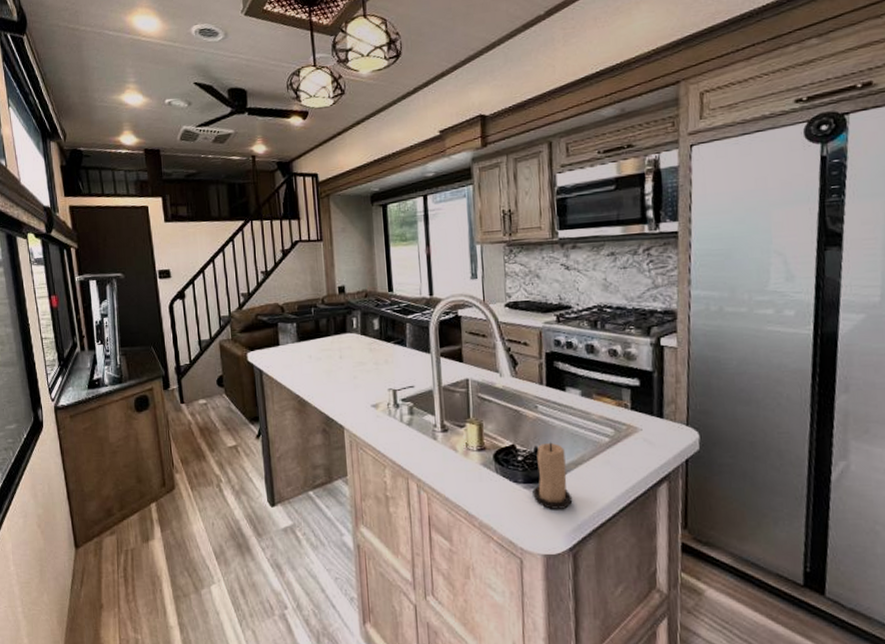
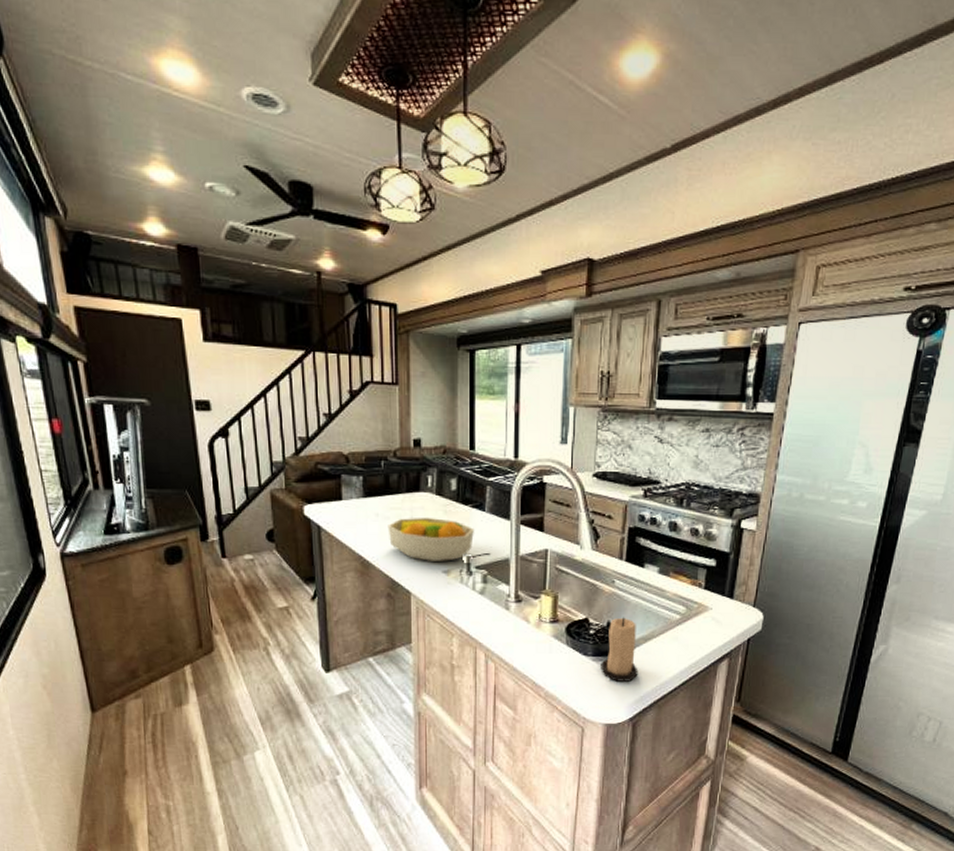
fruit bowl: none [320,355,398,398] -> present [387,517,474,563]

